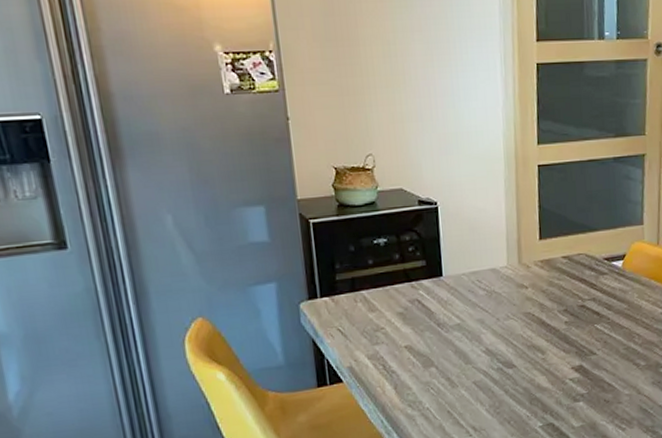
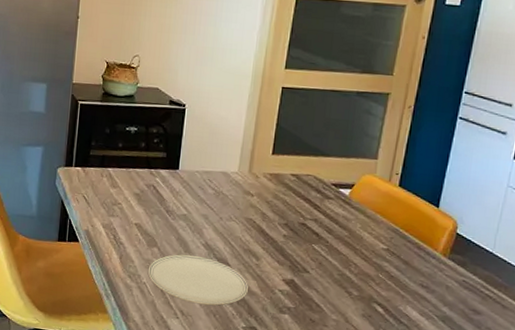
plate: none [429,364,539,416] -> present [148,254,248,306]

